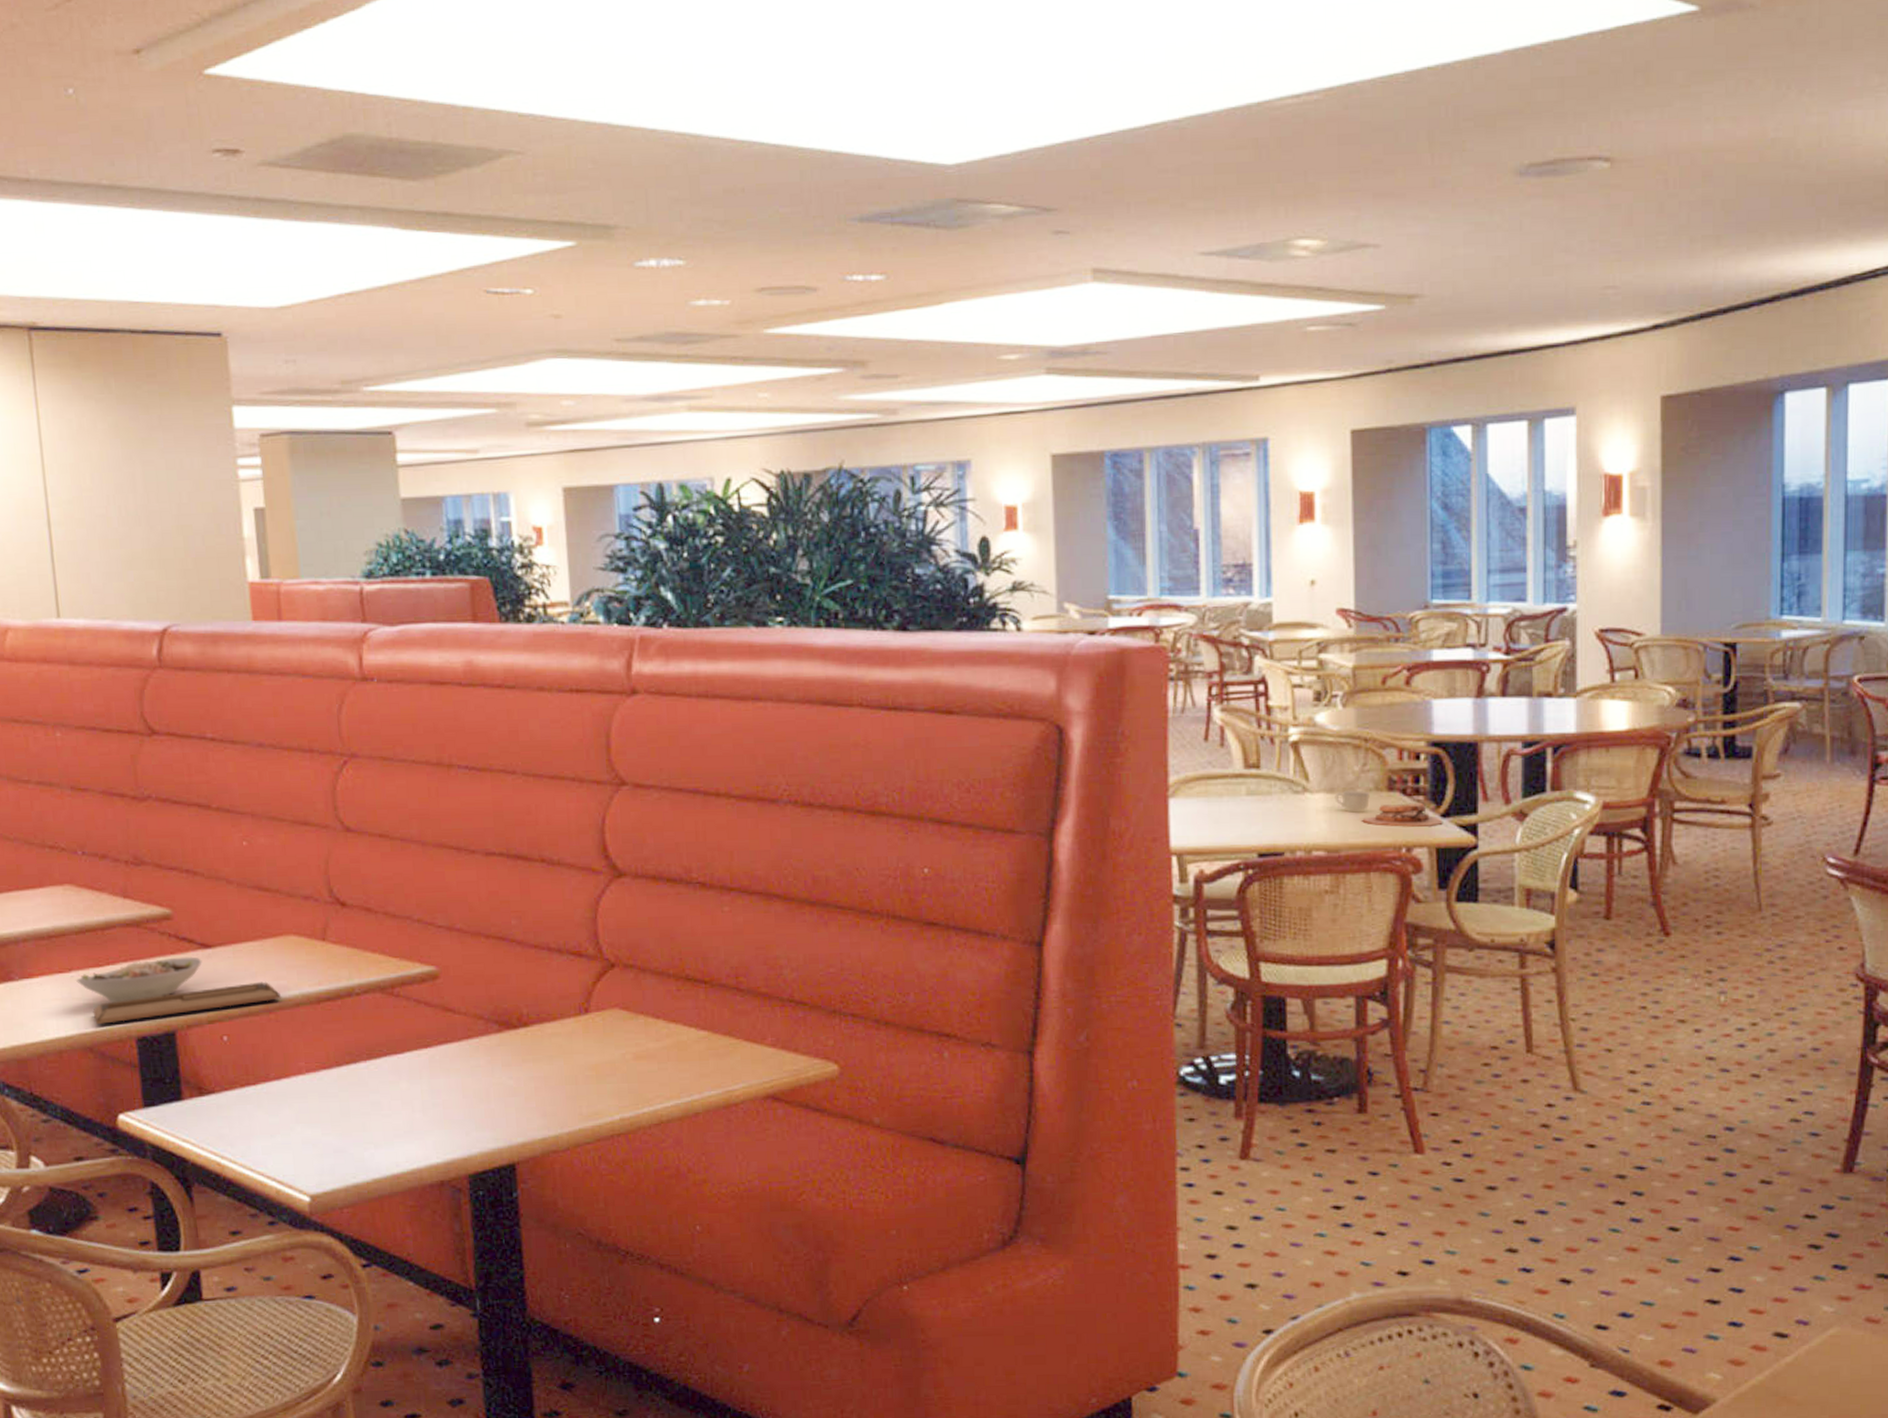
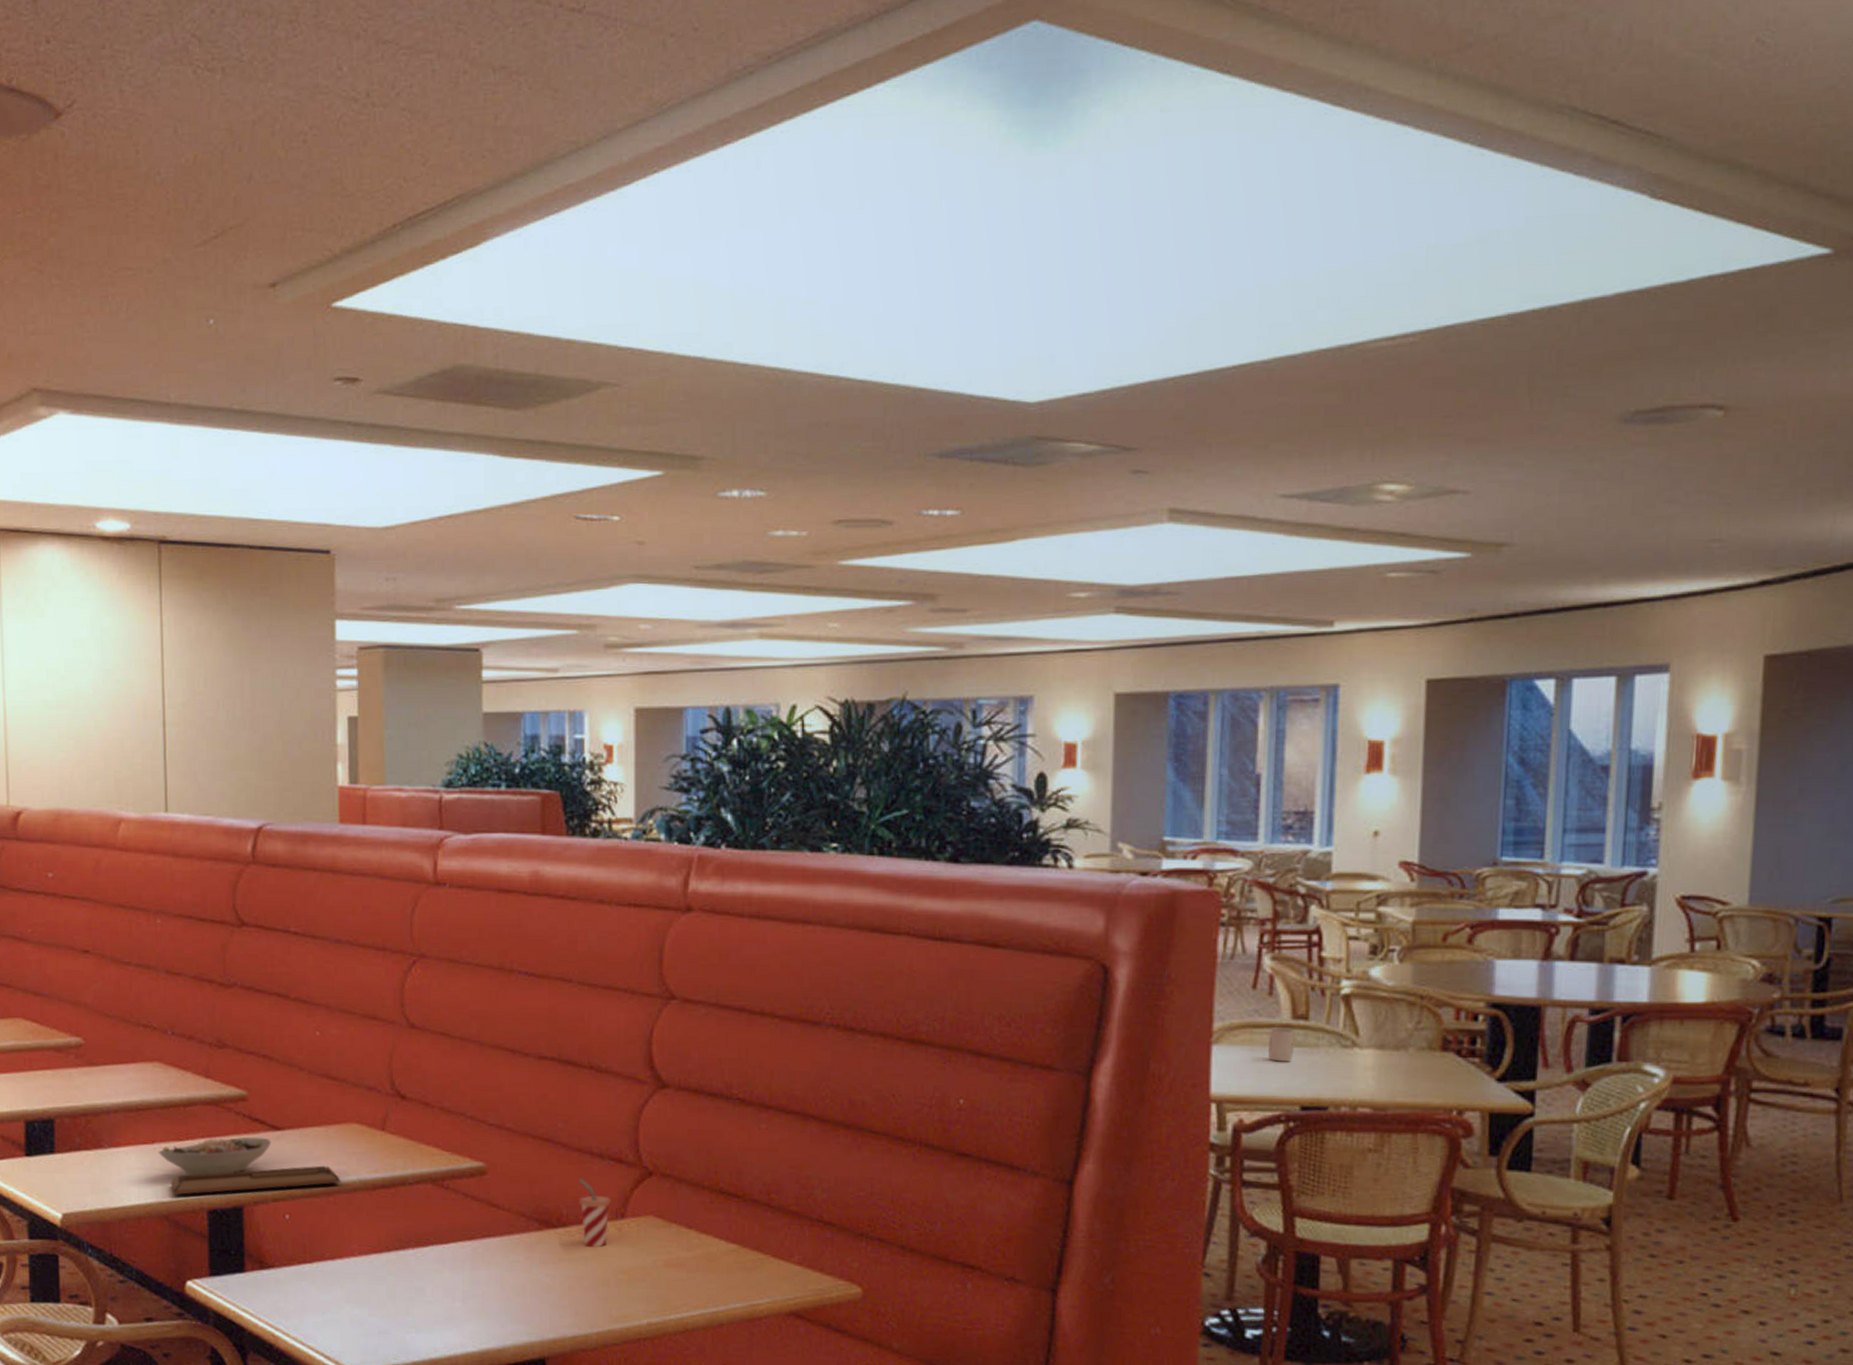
beverage cup: none [536,975,573,1046] -> present [578,1178,611,1248]
mug: none [1223,777,1249,811] -> present [1268,1027,1296,1062]
cup: present [1334,790,1370,813] -> none [1385,1047,1422,1071]
sandwich: present [1362,802,1443,827] -> none [1412,1064,1499,1090]

